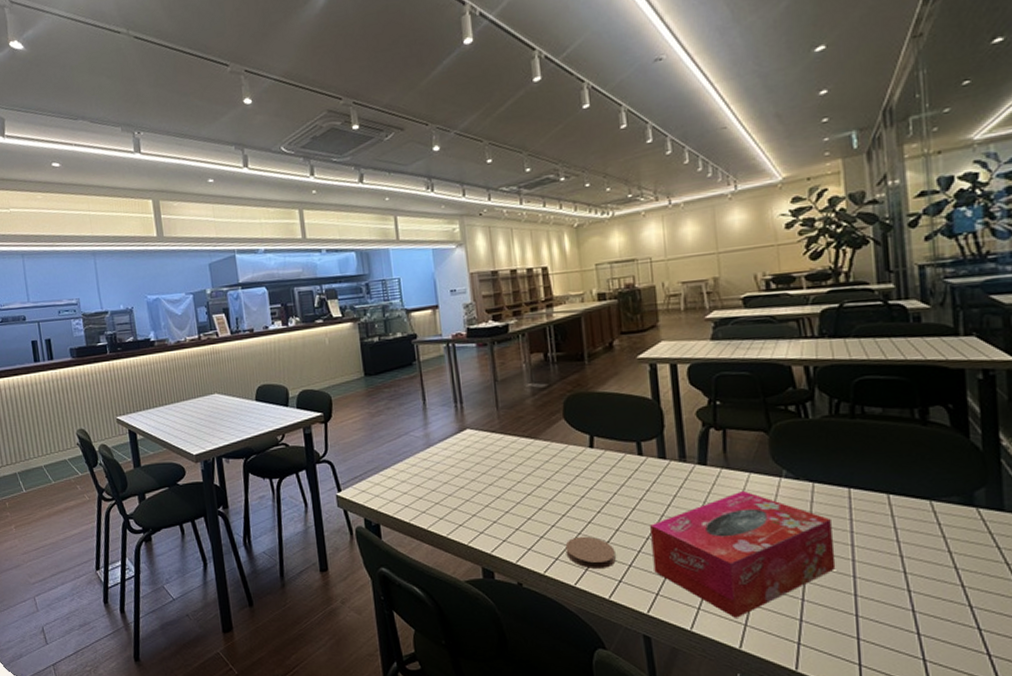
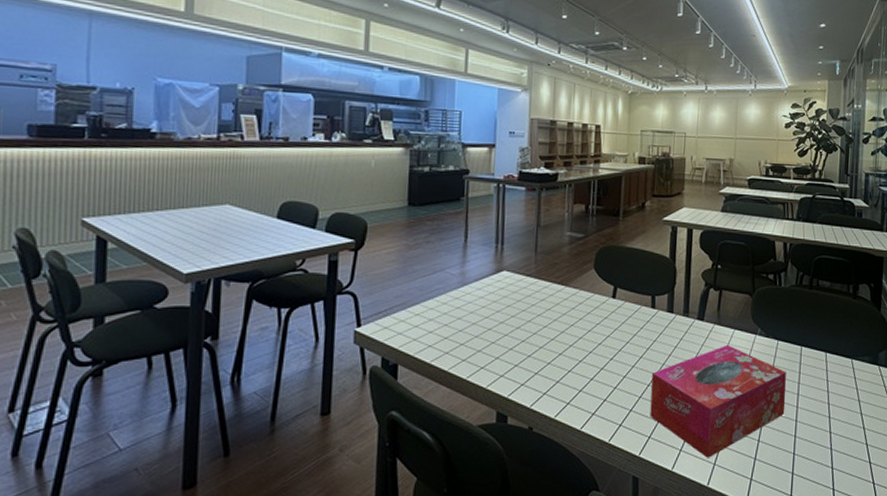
coaster: present [565,536,616,569] -> none [577,382,620,413]

